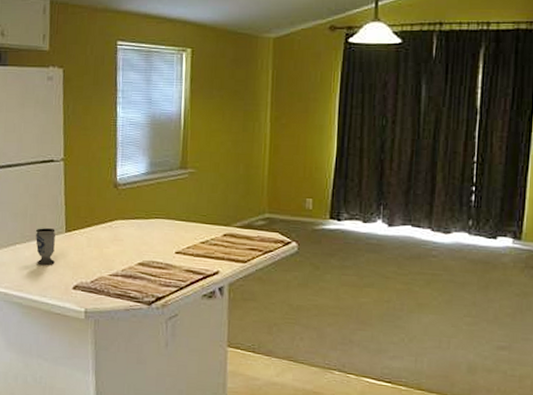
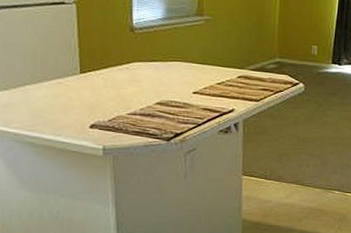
cup: present [35,228,56,265] -> none [47,69,70,105]

